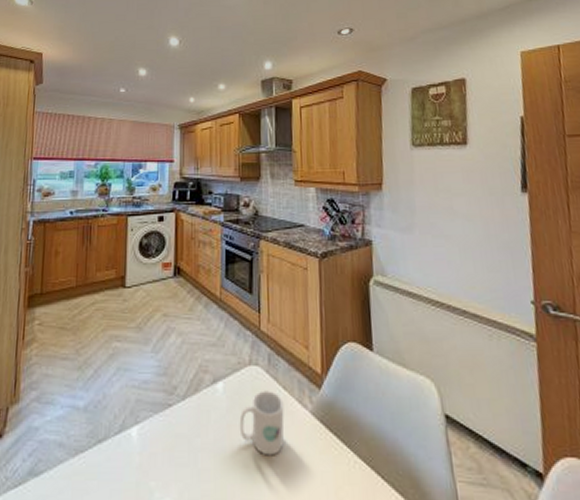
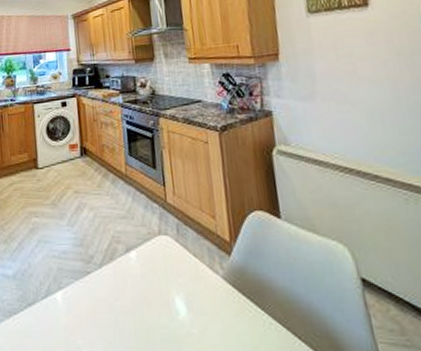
mug: present [239,391,285,456] -> none [153,258,199,318]

